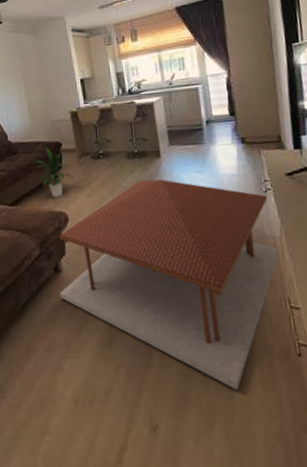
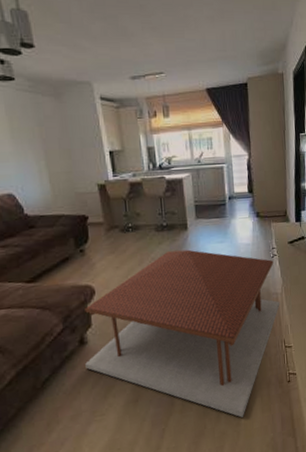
indoor plant: present [34,148,75,198] -> none [56,221,102,272]

